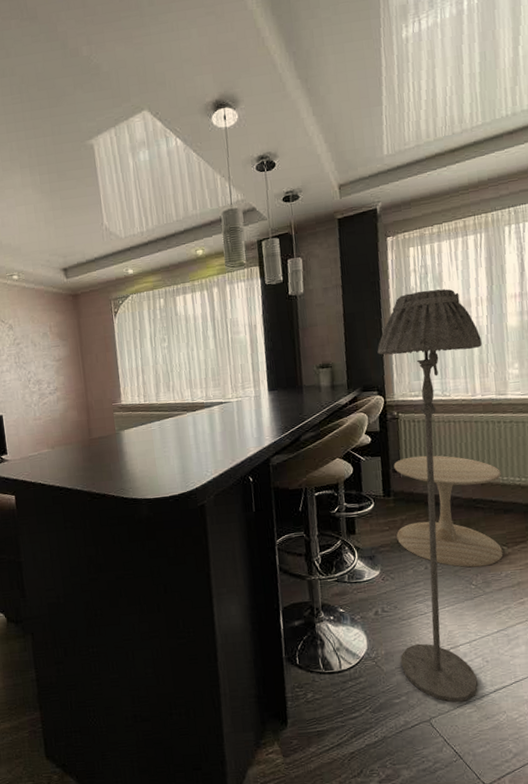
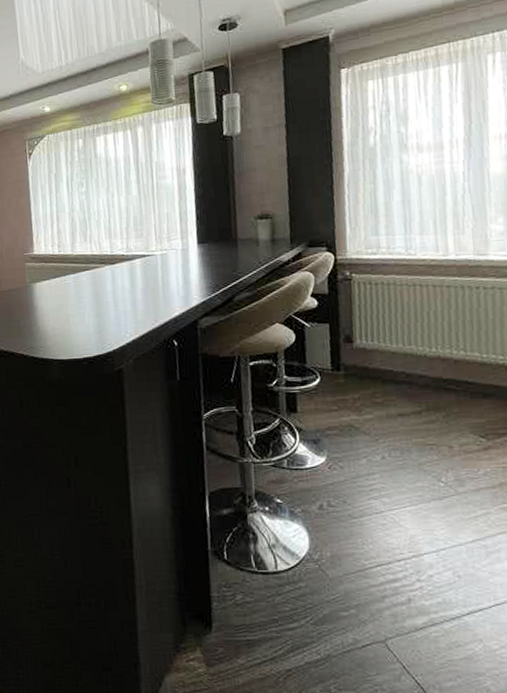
floor lamp: present [377,289,482,702] -> none [327,128,457,623]
side table: present [393,455,503,568] -> none [345,324,482,461]

